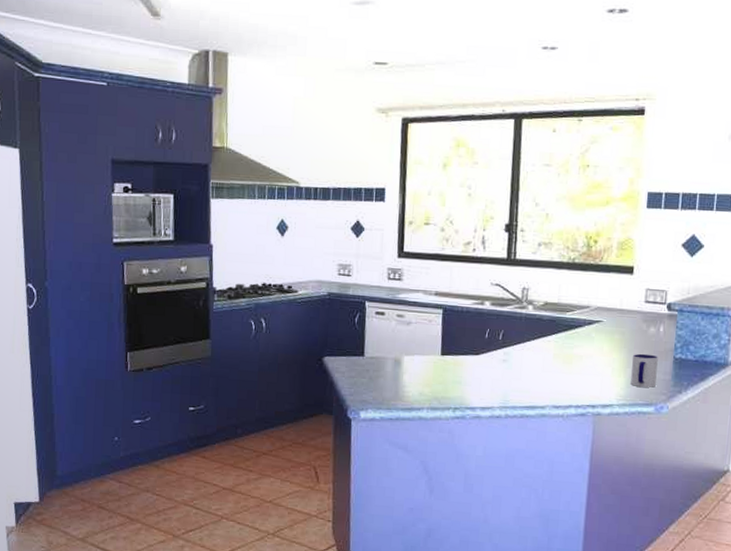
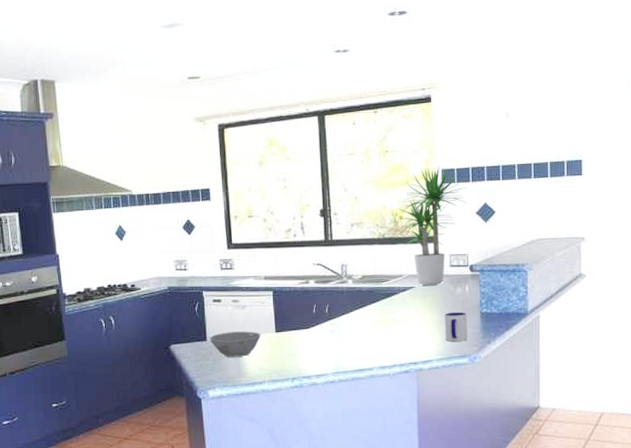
bowl: none [367,349,424,378] -> present [209,331,261,357]
potted plant: none [586,187,675,322] -> present [394,166,468,286]

